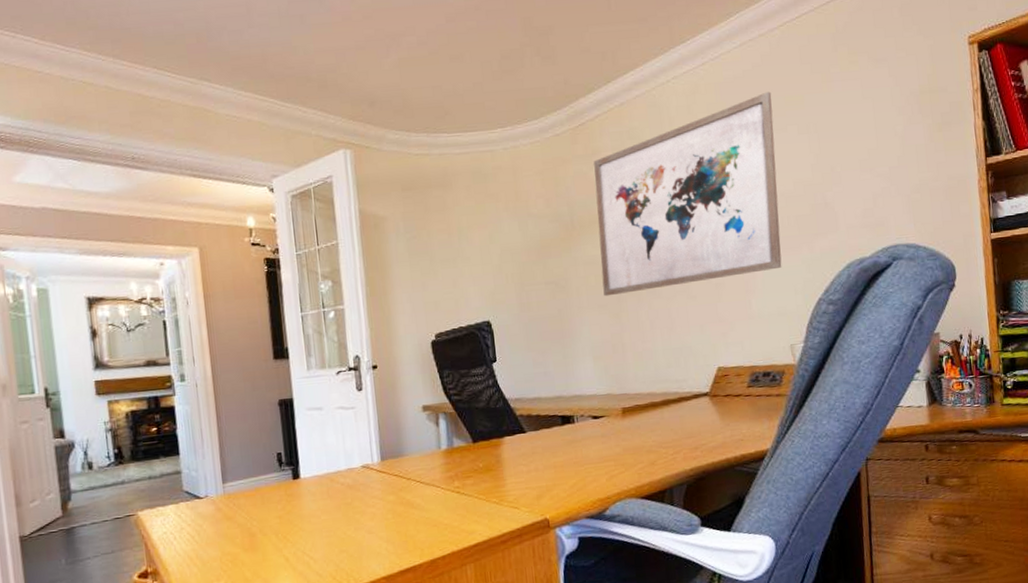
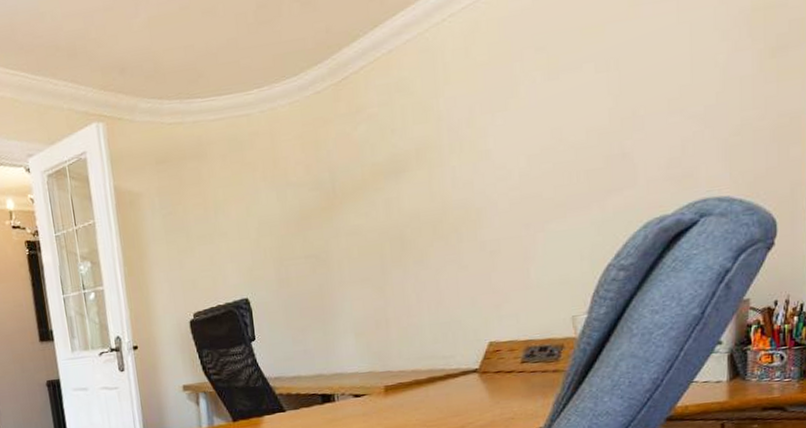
wall art: present [594,91,782,297] -> none [358,23,567,269]

